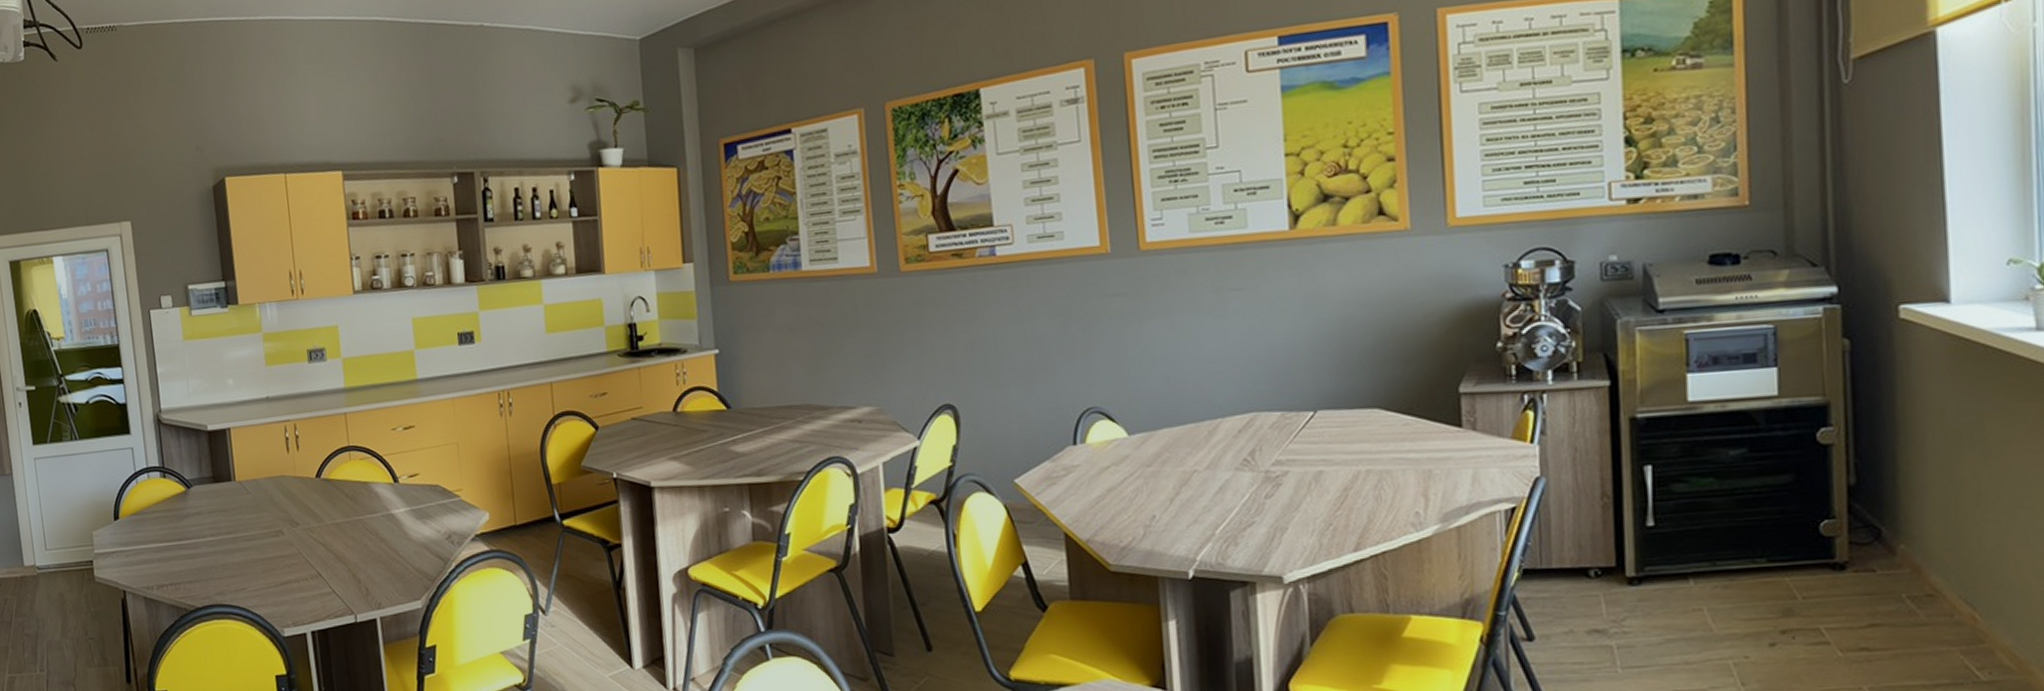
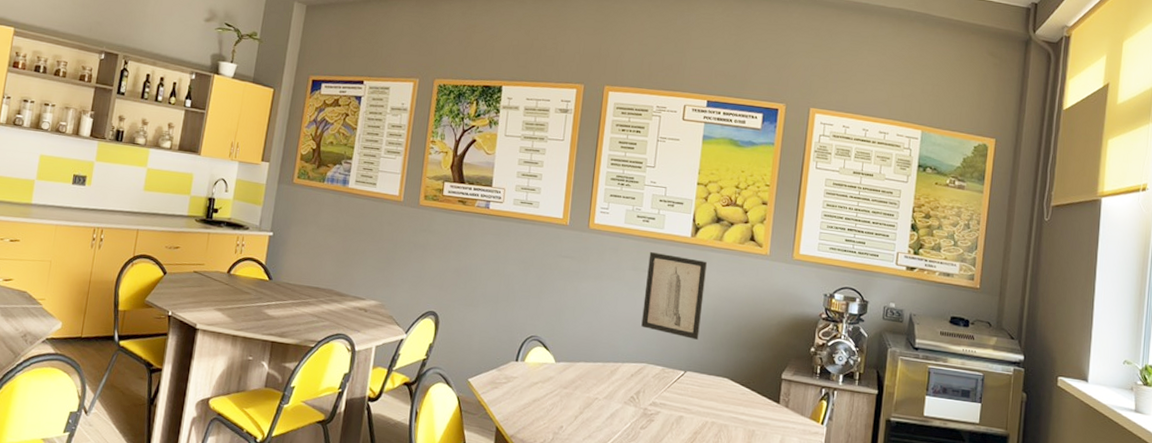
wall art: none [1233,258,1327,367] -> present [641,252,707,340]

